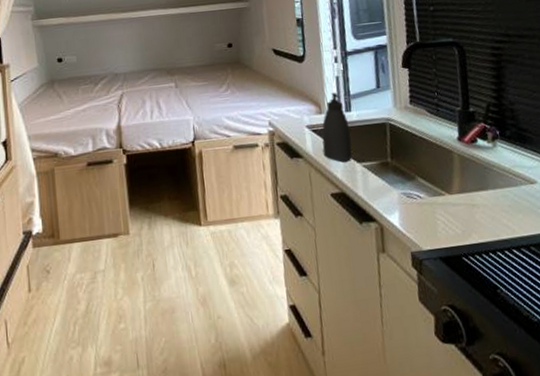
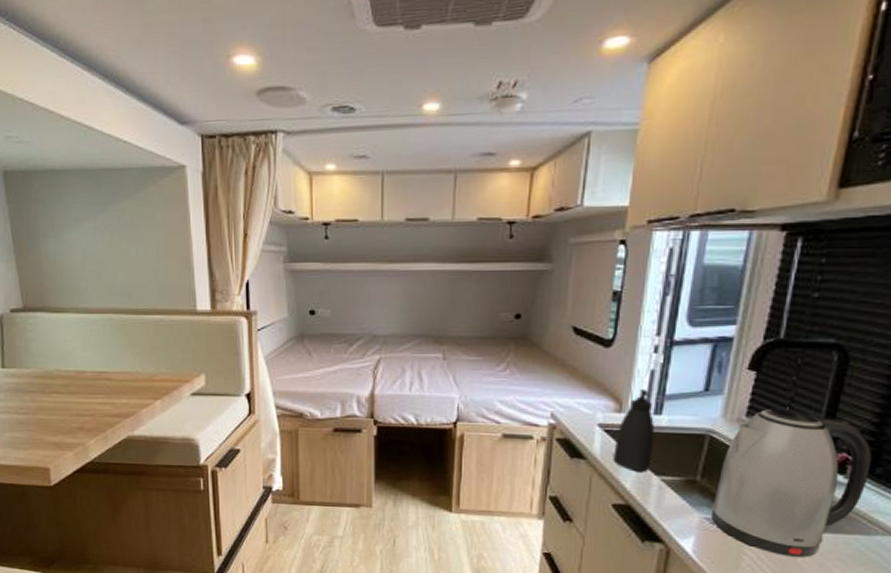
kettle: none [403,93,503,216] -> present [710,408,873,558]

